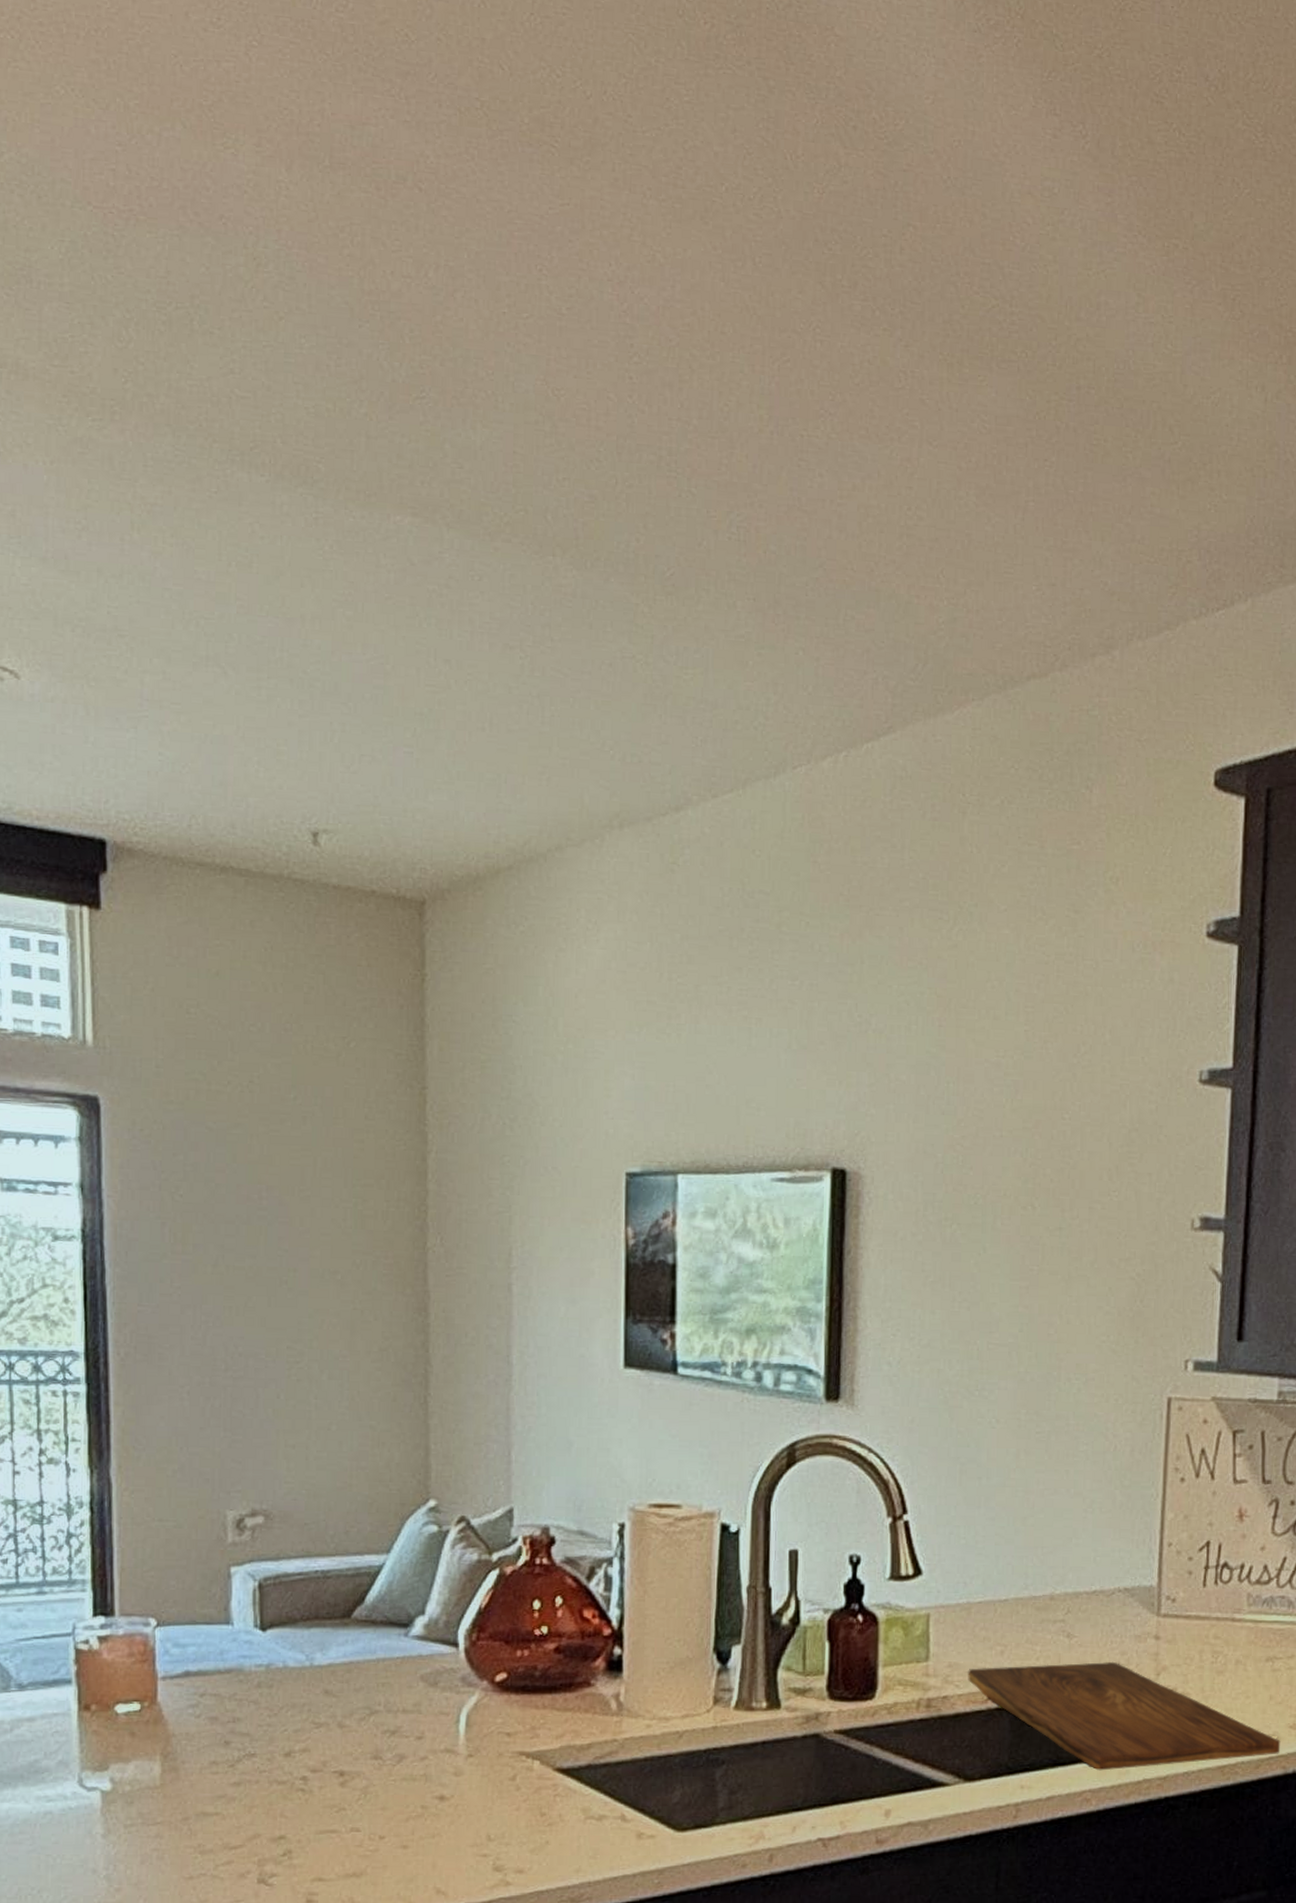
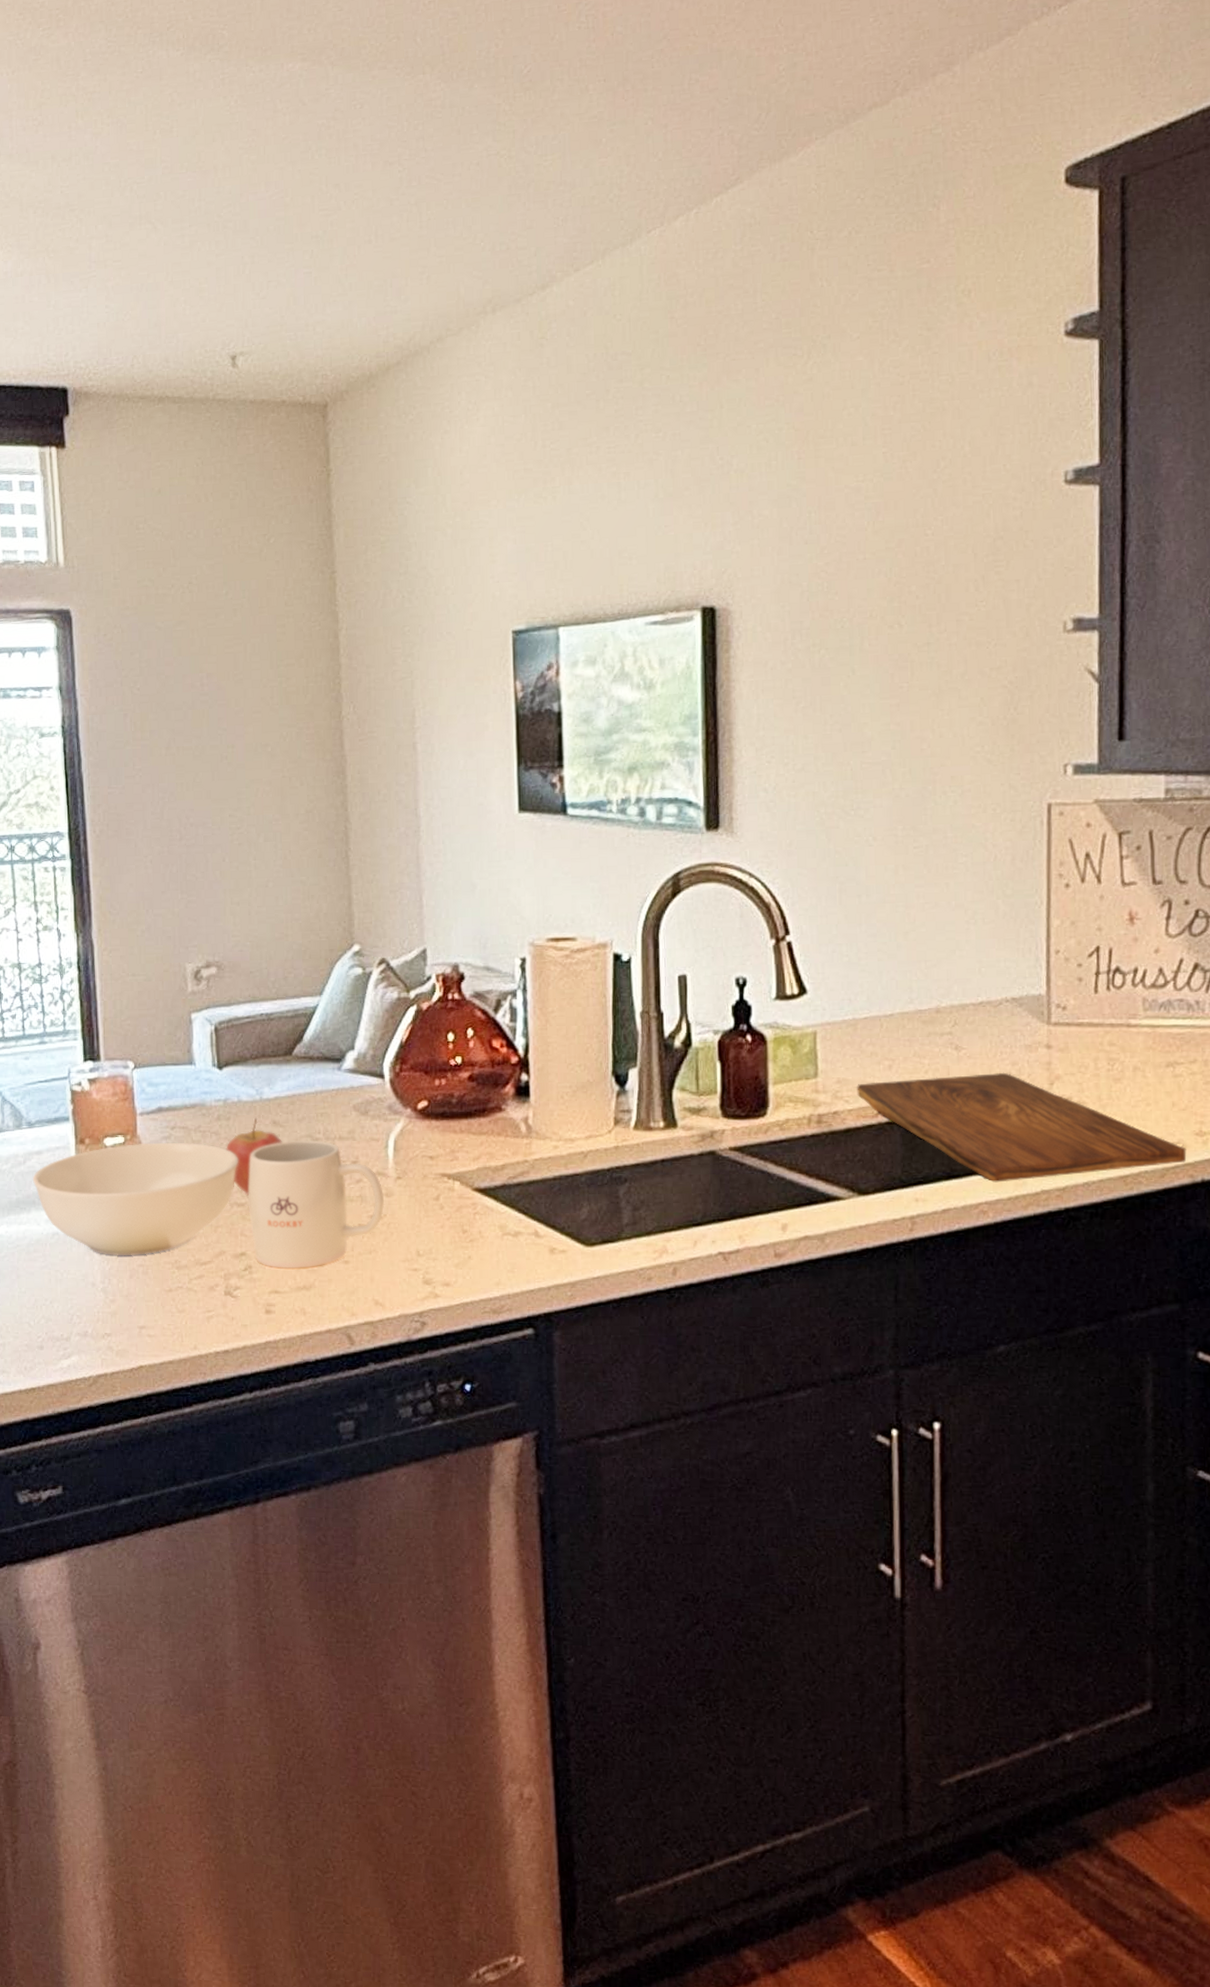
bowl: none [20,1711,282,1839] -> present [32,1142,239,1256]
fruit: none [266,1685,335,1770] -> present [226,1117,282,1194]
mug: none [291,1711,453,1855] -> present [248,1139,385,1270]

